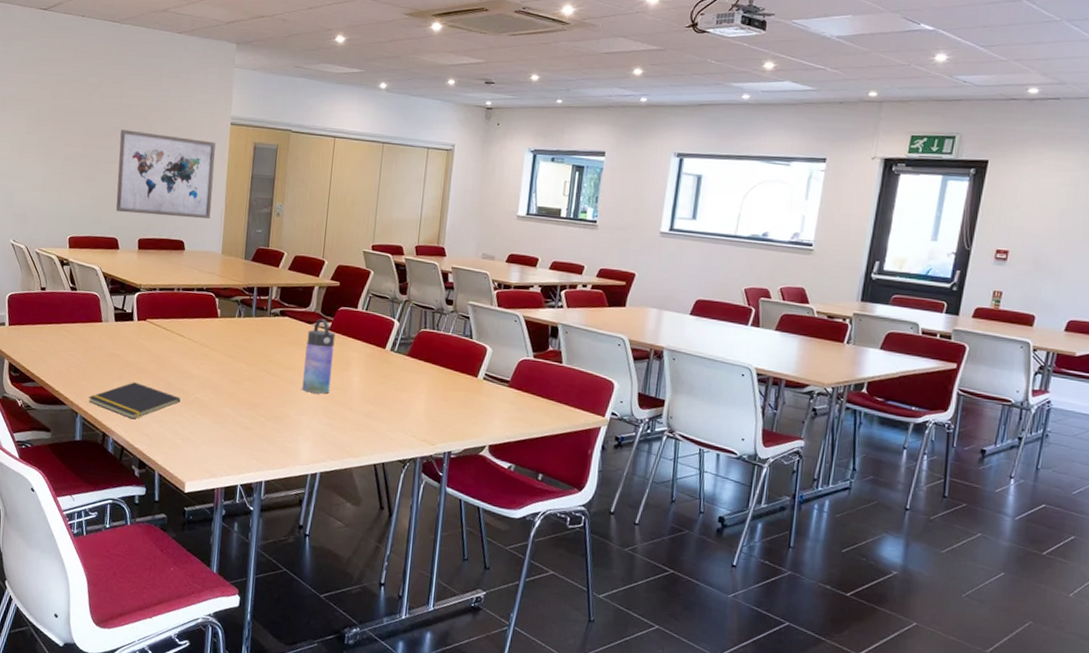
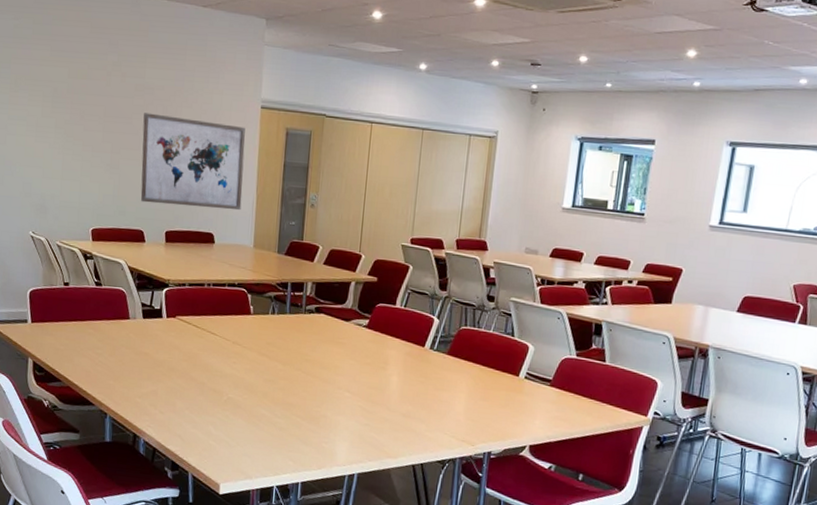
notepad: present [88,382,181,420] -> none [117,382,213,420]
water bottle: present [302,318,336,394] -> none [339,315,373,394]

